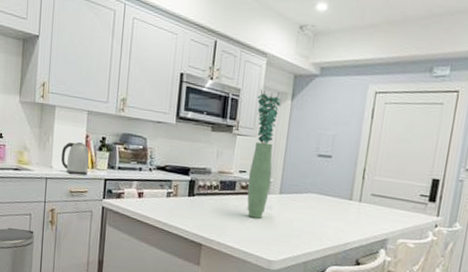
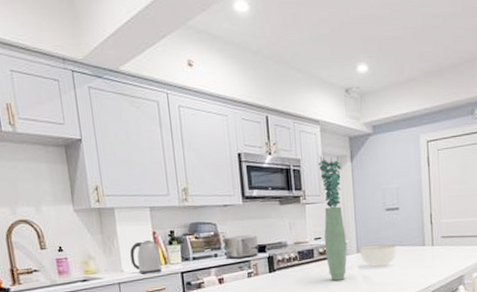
toaster: none [149,153,184,178] -> present [223,235,259,260]
bowl: none [282,188,322,214] -> present [359,244,397,268]

